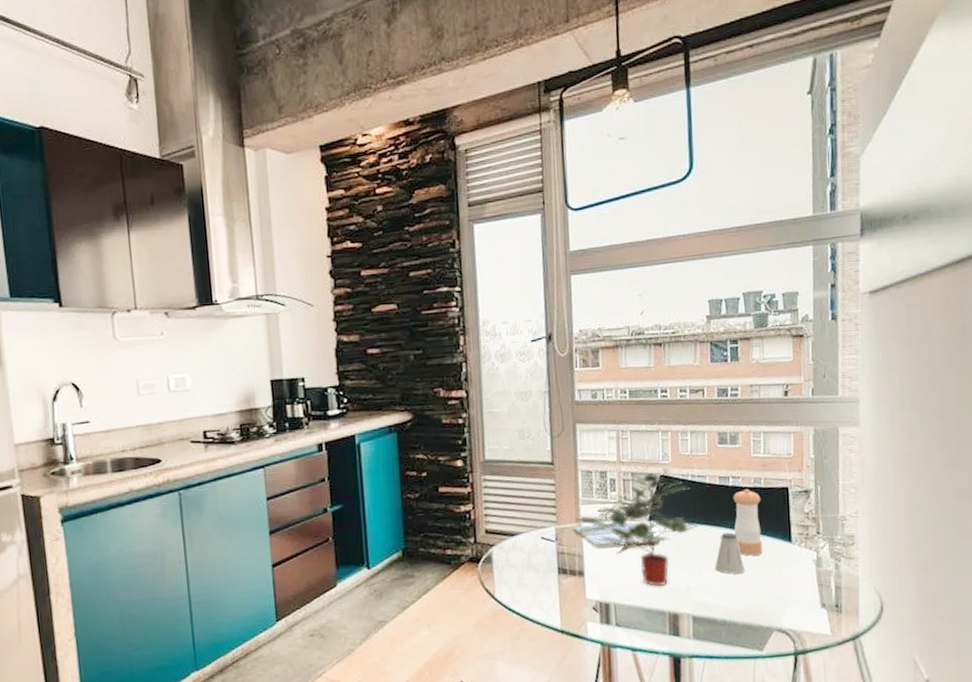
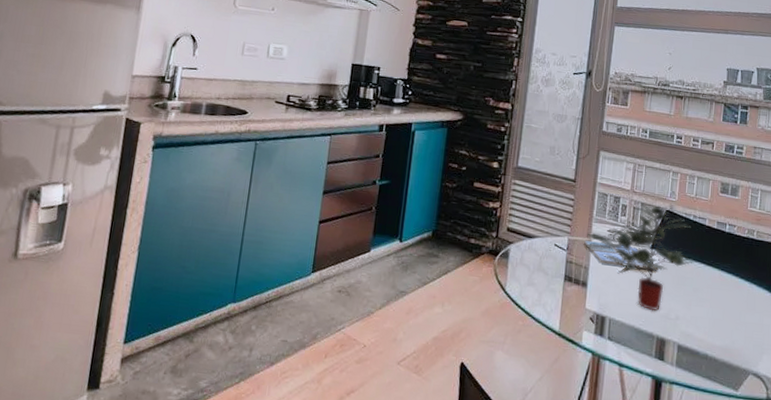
saltshaker: present [715,532,746,574] -> none [704,273,731,314]
pepper shaker: present [733,488,762,556] -> none [725,237,752,300]

